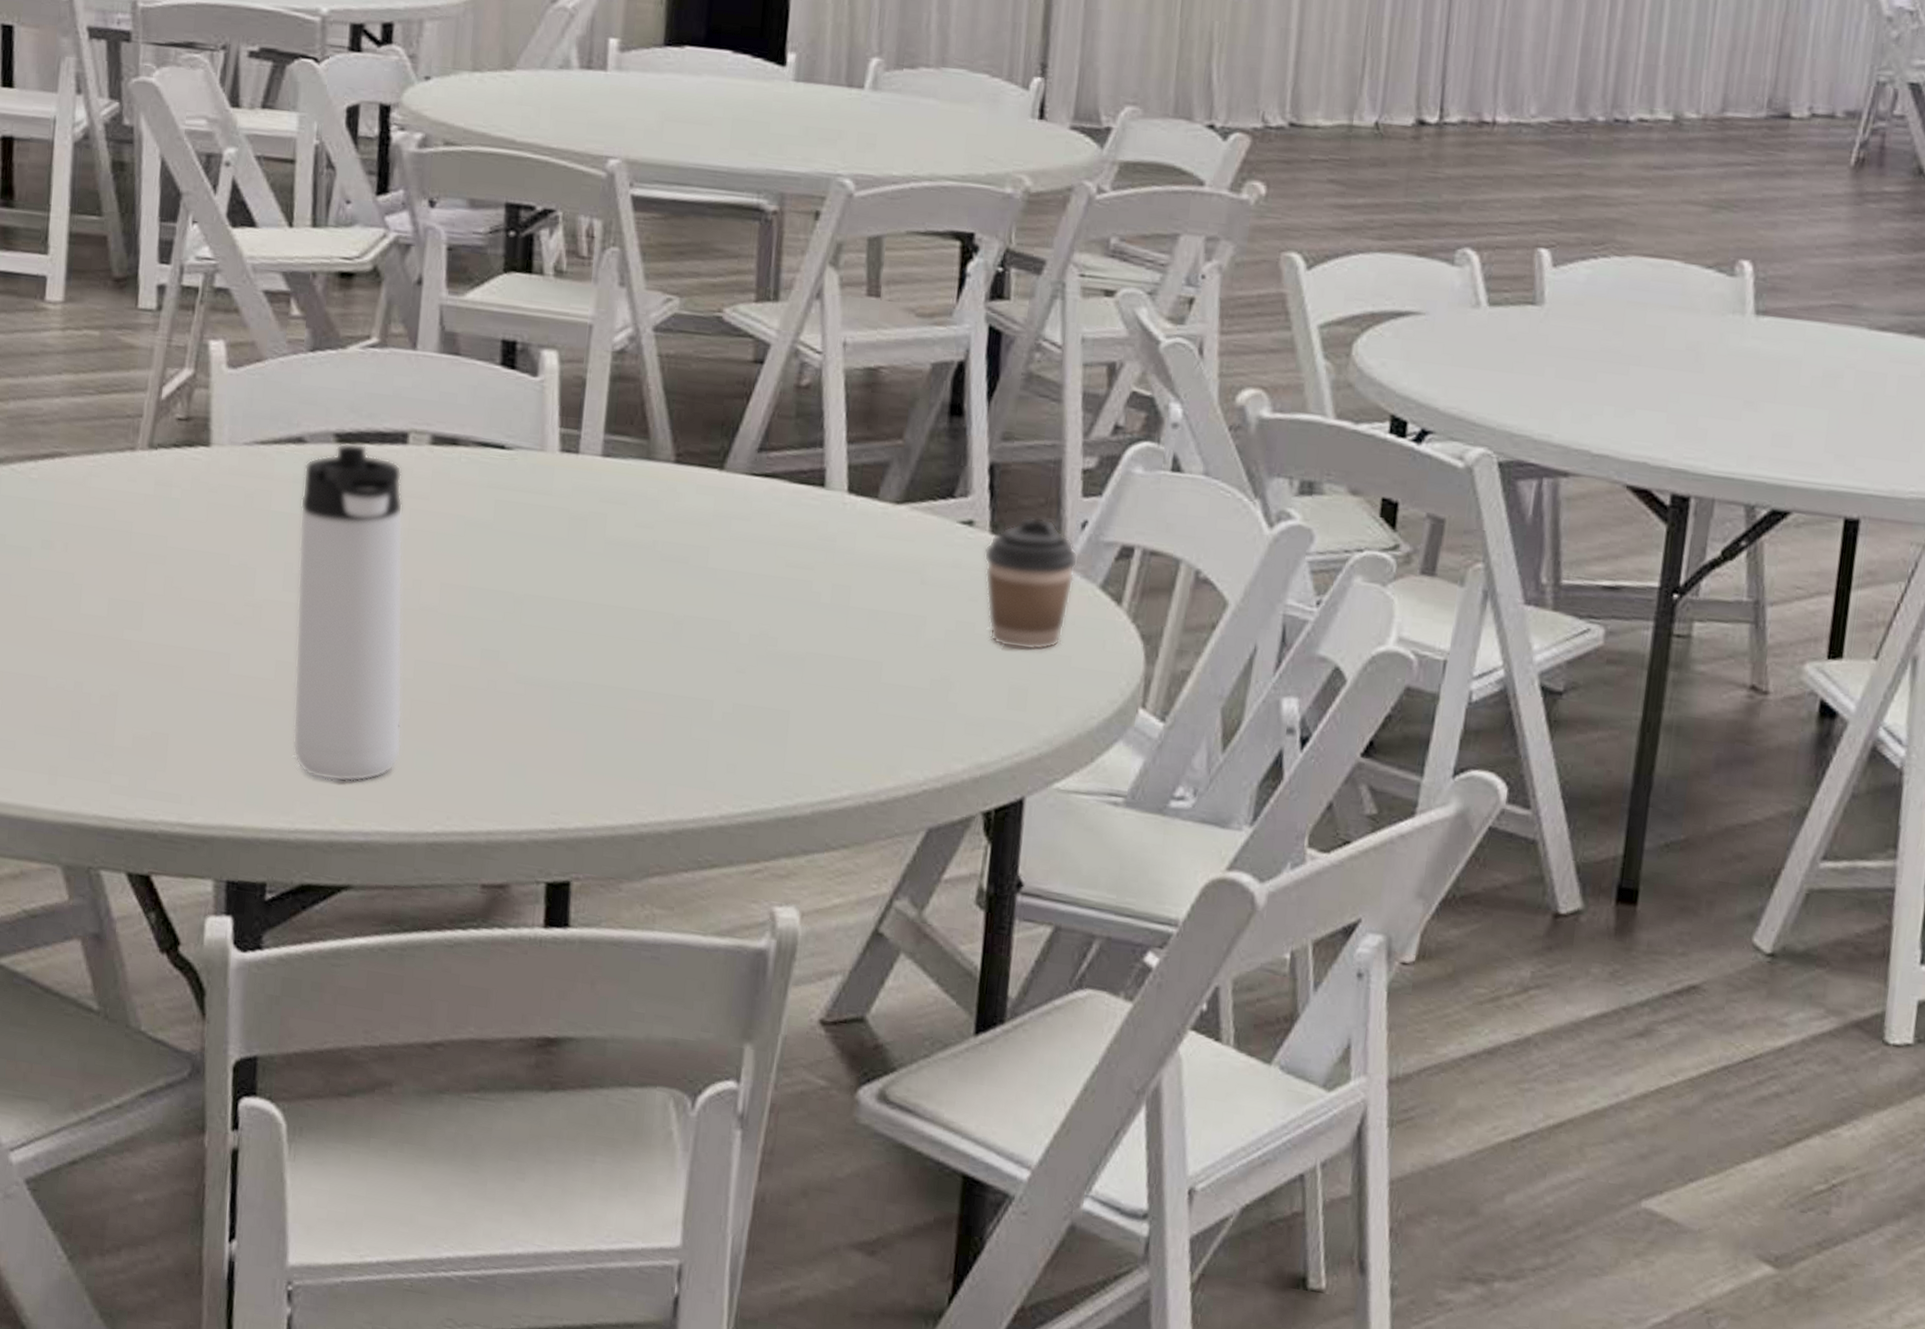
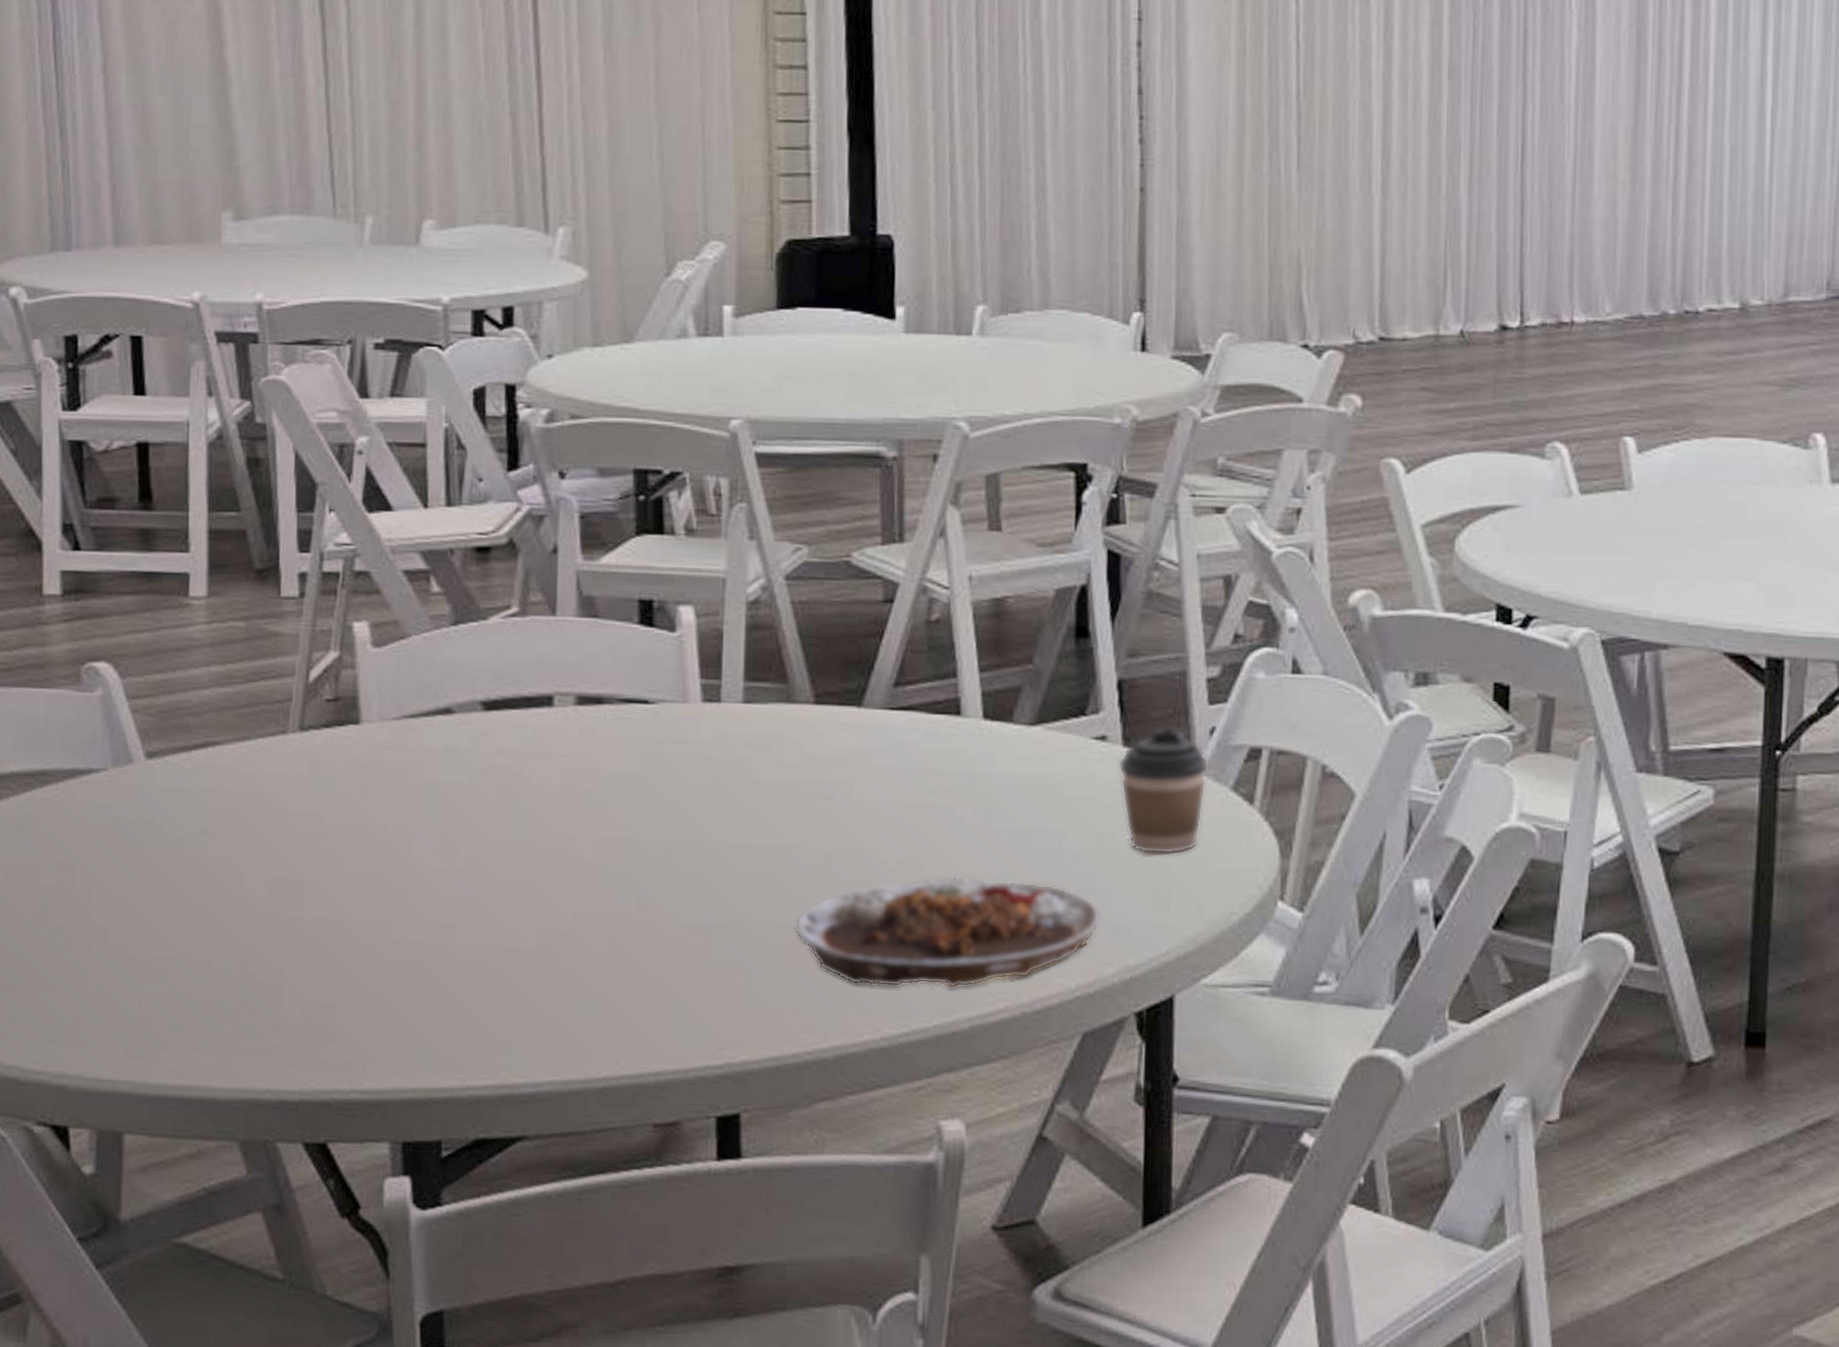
thermos bottle: present [292,442,403,782] -> none [452,709,567,1037]
plate: none [639,654,956,772] -> present [794,876,1102,989]

